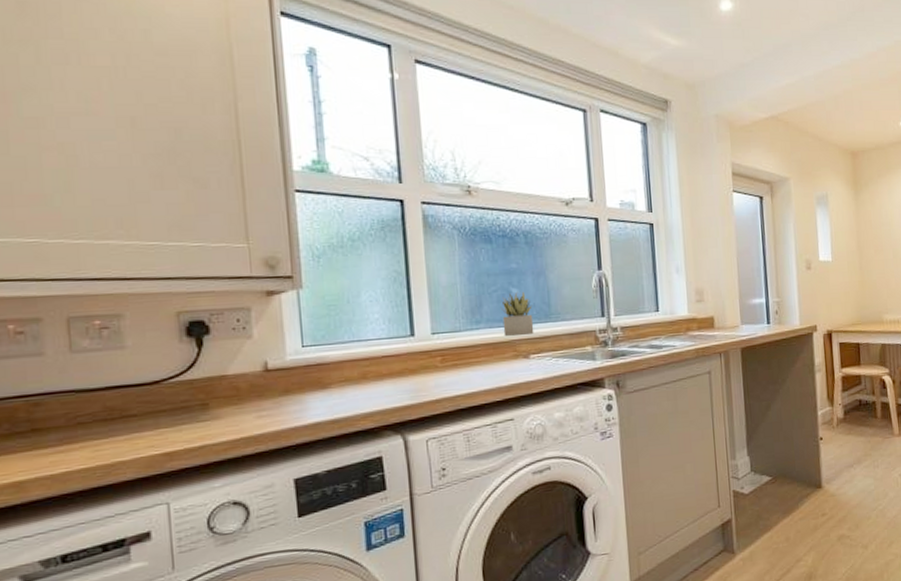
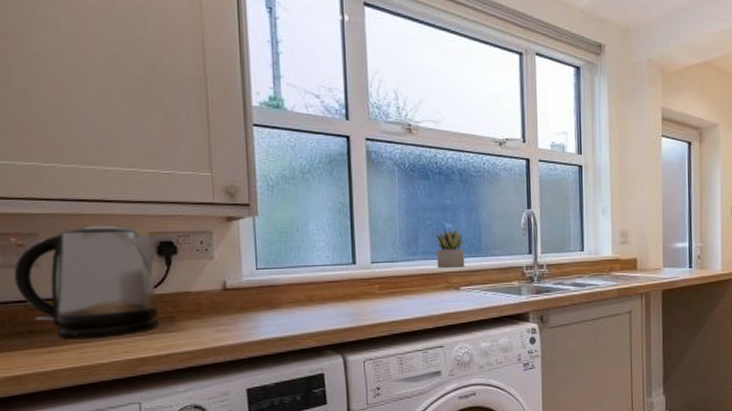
kettle: none [12,305,190,436] -> present [13,225,160,339]

